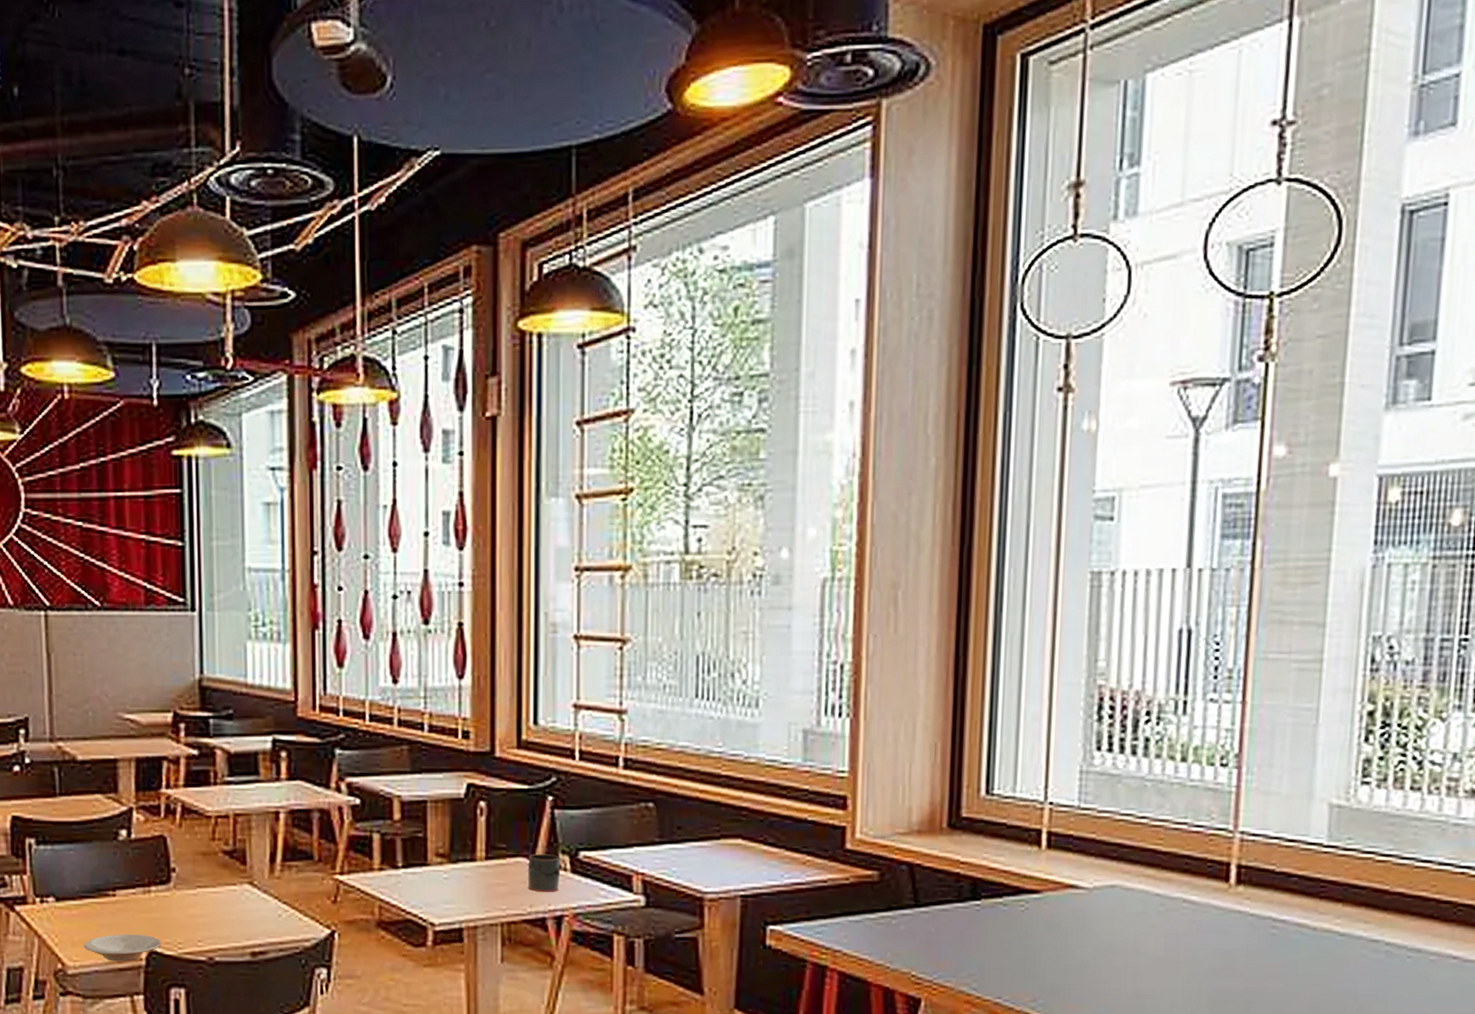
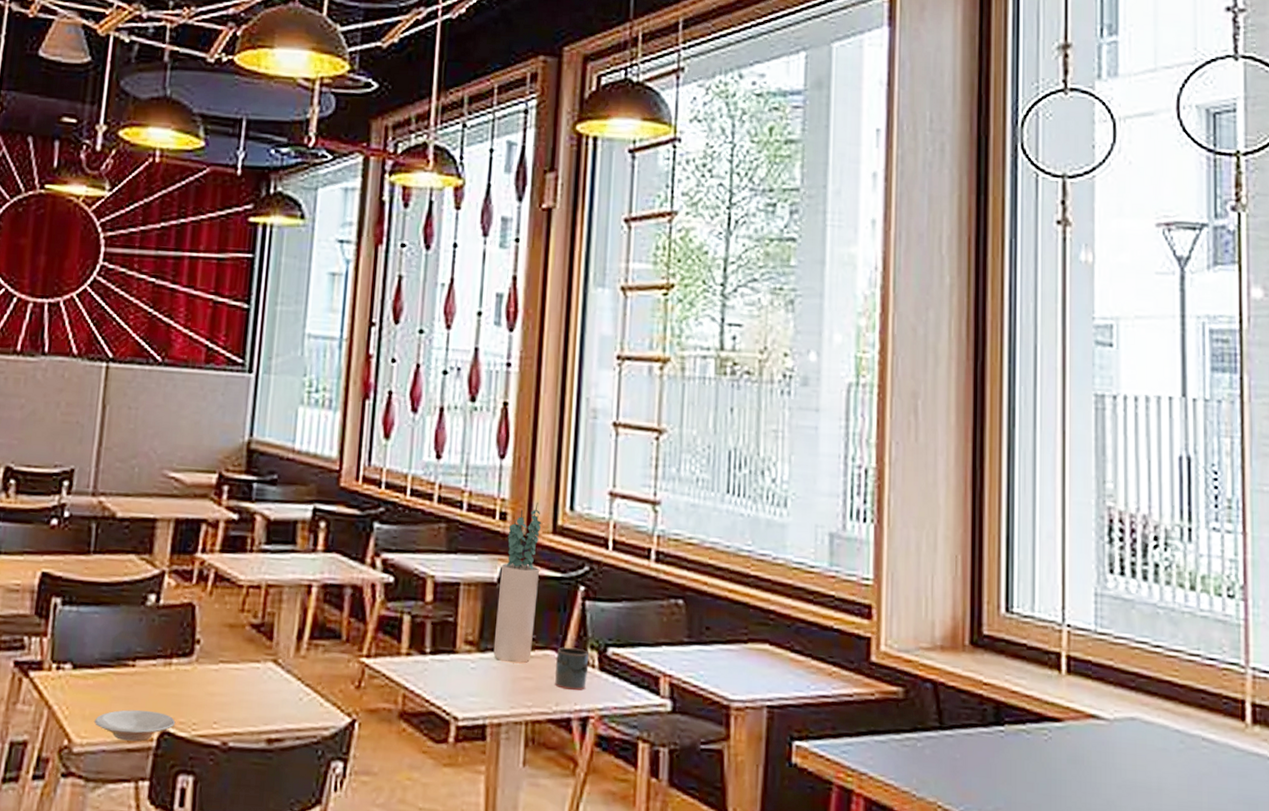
vase: none [465,718,506,871] -> present [493,502,542,664]

